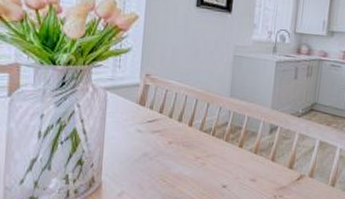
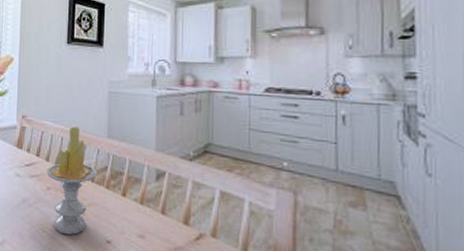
candle: none [168,86,219,183] -> present [46,126,98,235]

